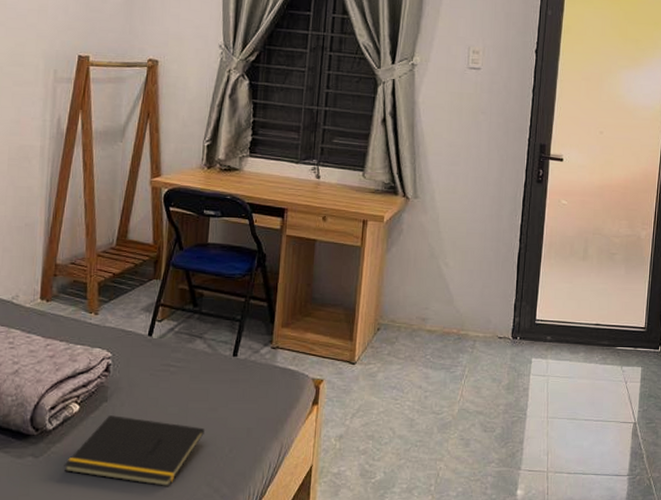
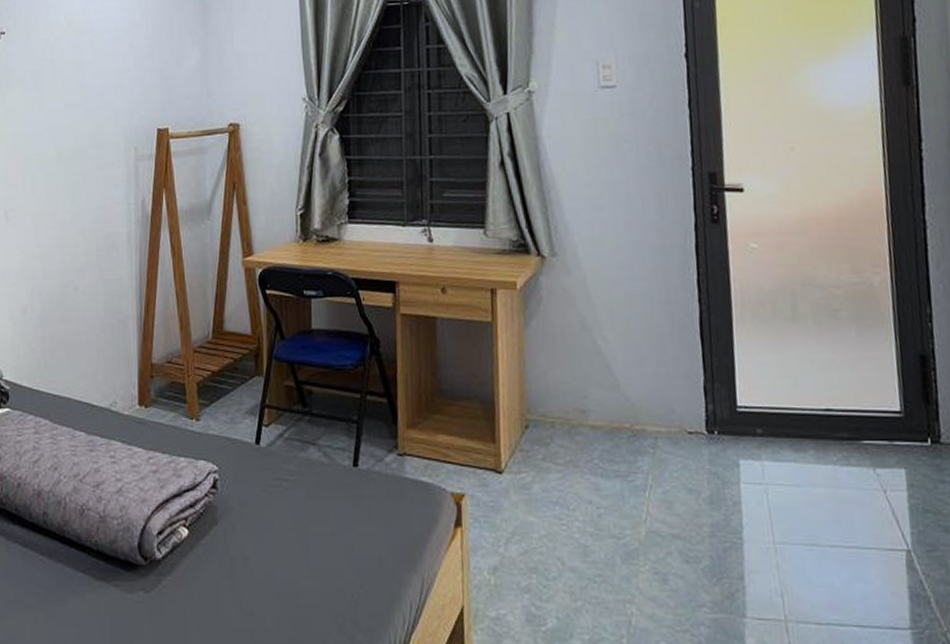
notepad: present [64,415,205,487] -> none [177,541,329,632]

